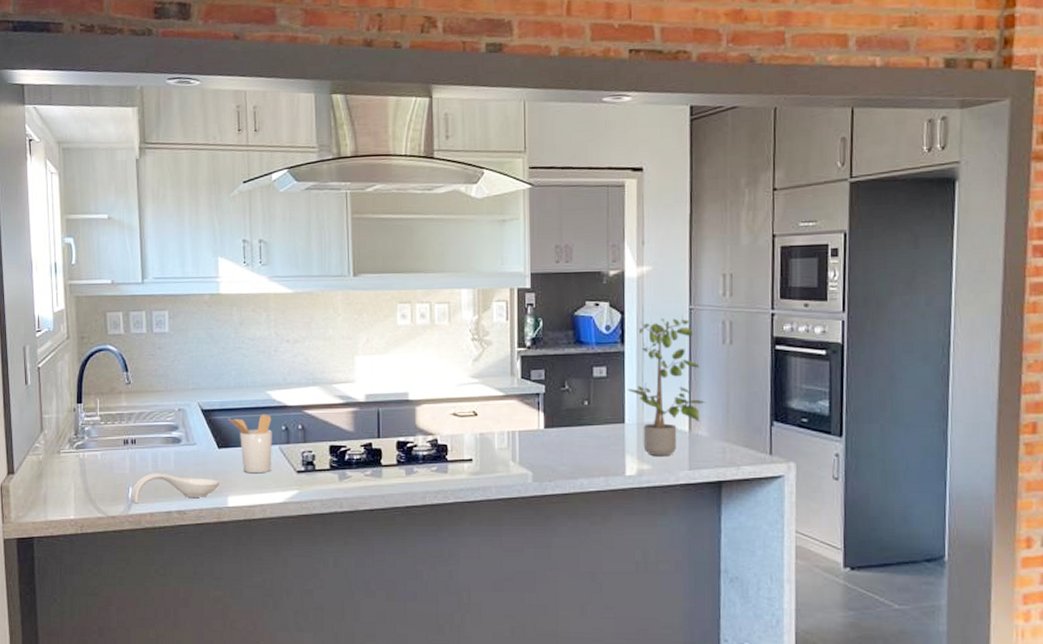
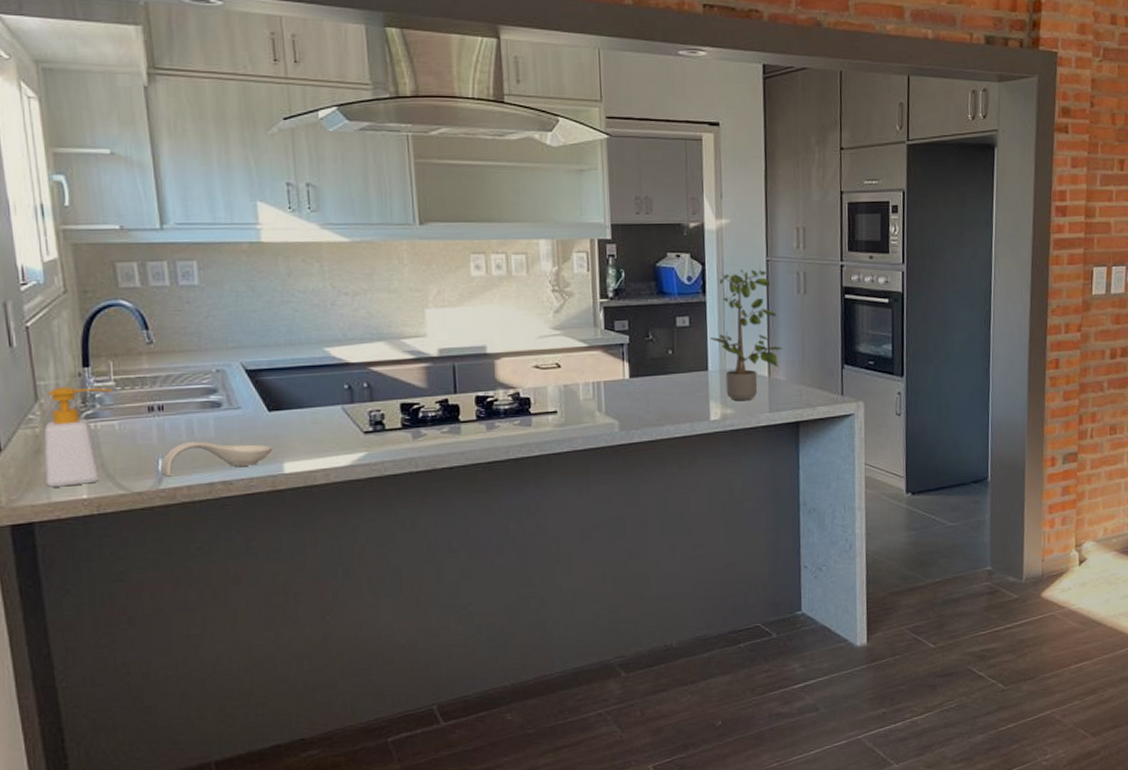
soap bottle: none [44,420,98,507] -> present [43,387,112,487]
utensil holder: present [227,413,272,474] -> none [278,372,334,437]

